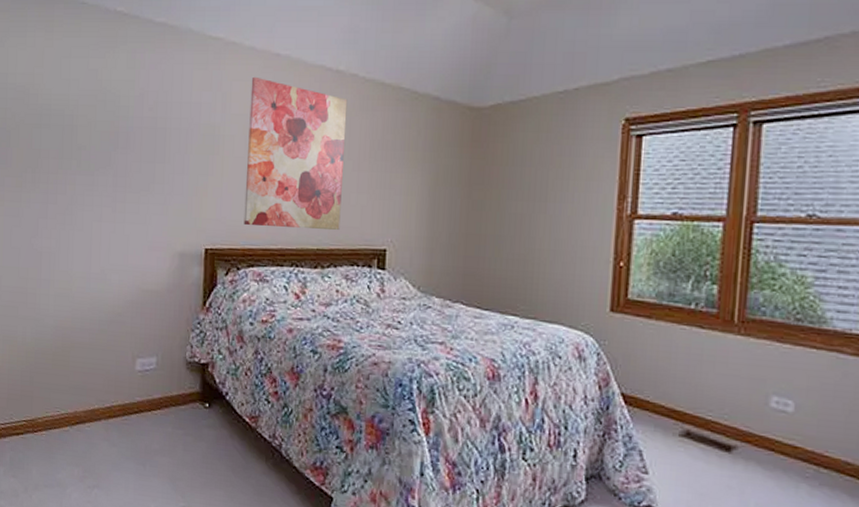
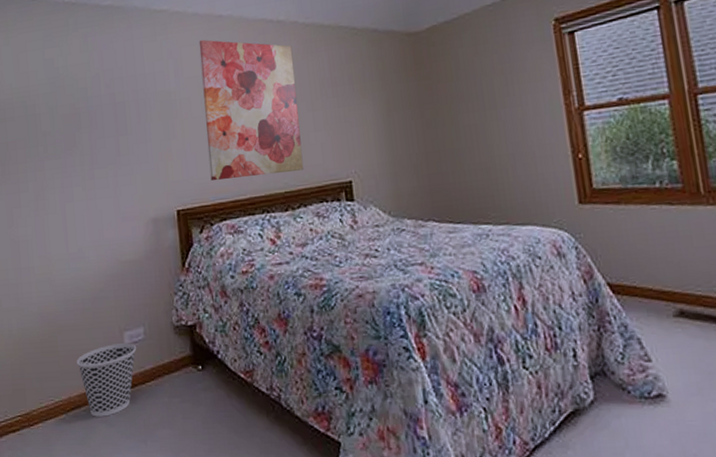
wastebasket: none [86,368,147,436] -> present [76,343,137,417]

